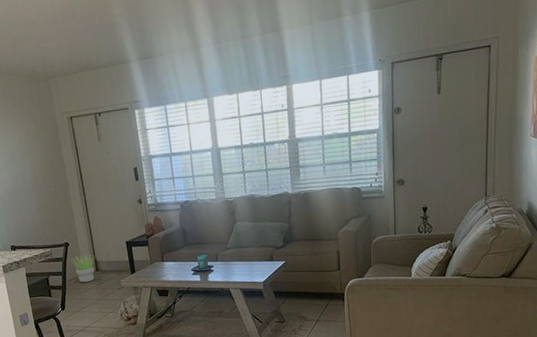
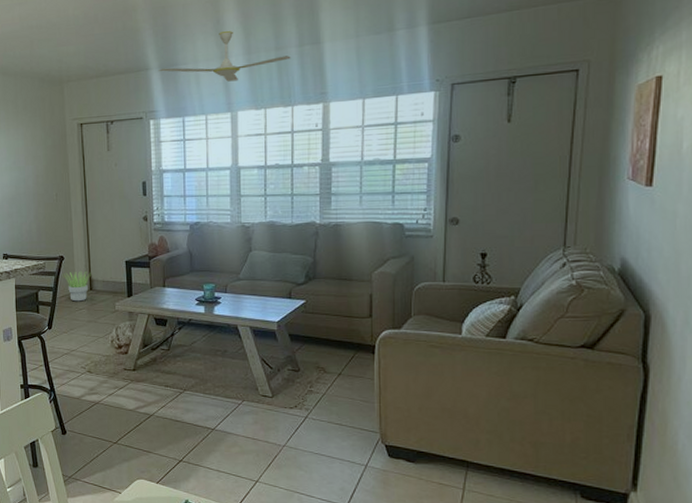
ceiling fan: none [137,21,256,70] -> present [158,30,291,82]

